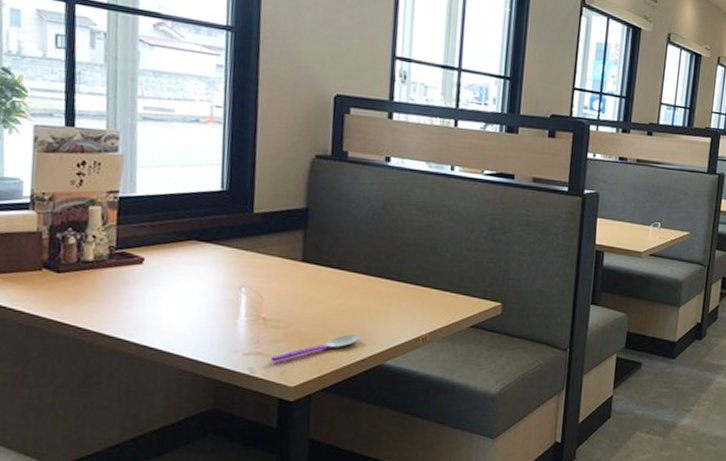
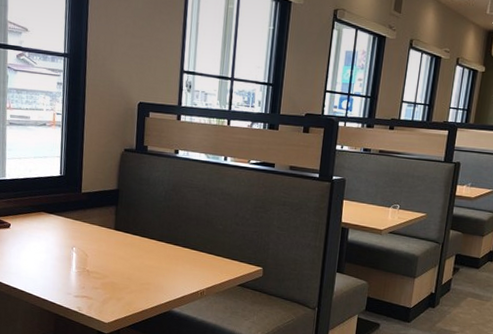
spoon: present [270,334,361,362] -> none [92,286,156,303]

